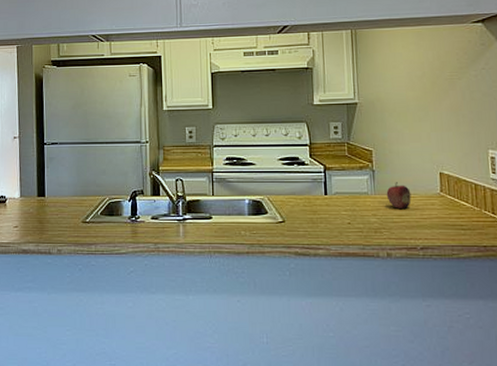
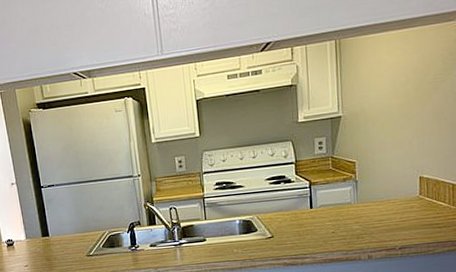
fruit: present [386,182,412,208] -> none [368,190,392,215]

